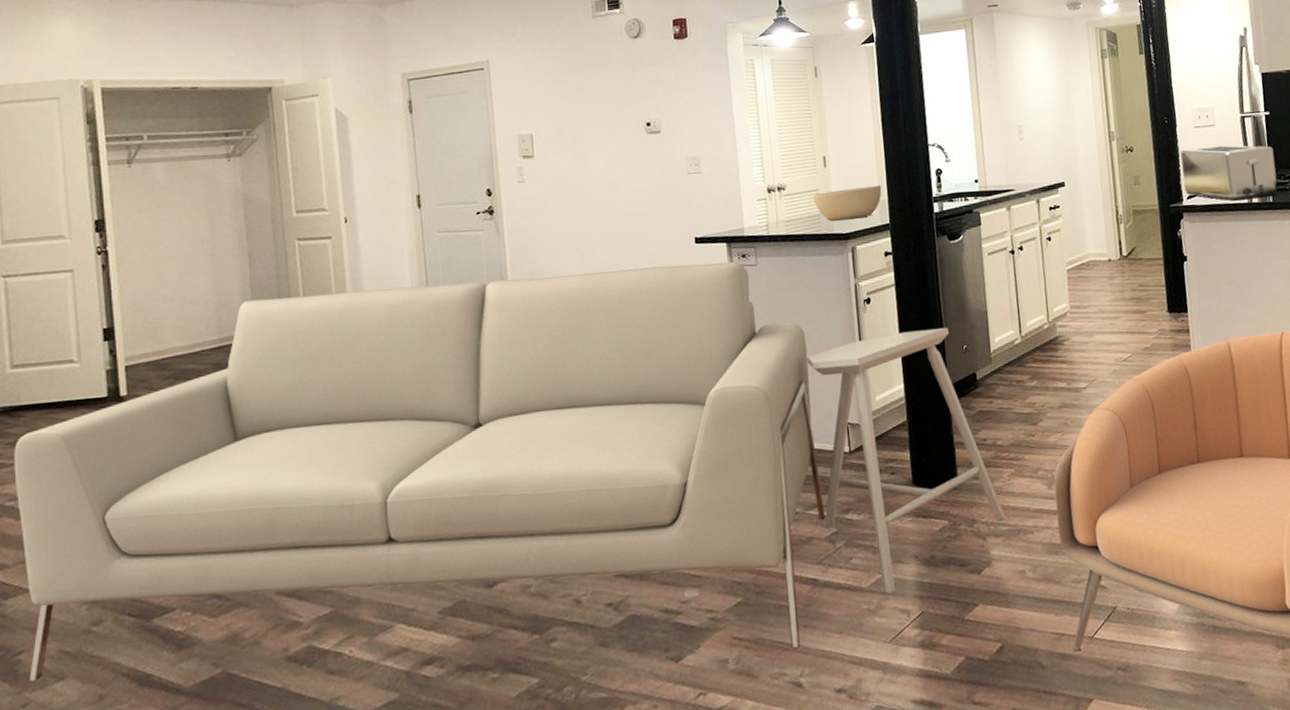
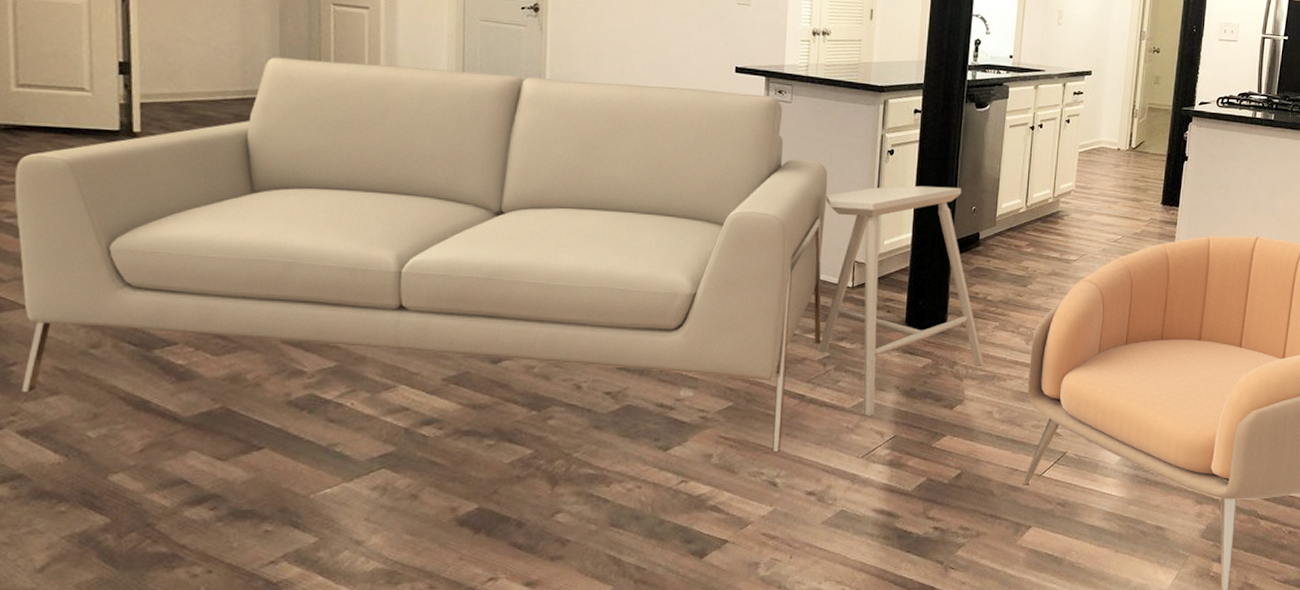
bowl: present [812,184,882,221] -> none [854,43,922,74]
toaster: present [1180,144,1278,201] -> none [1198,58,1284,114]

